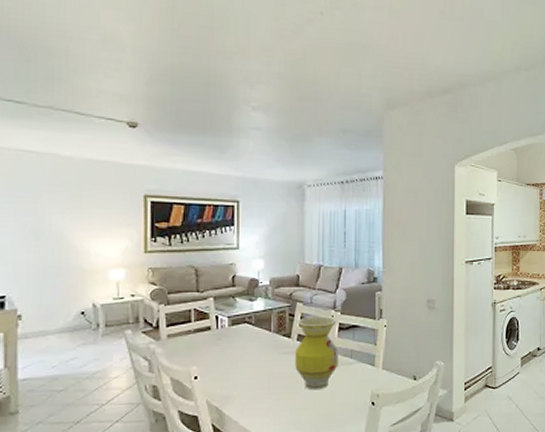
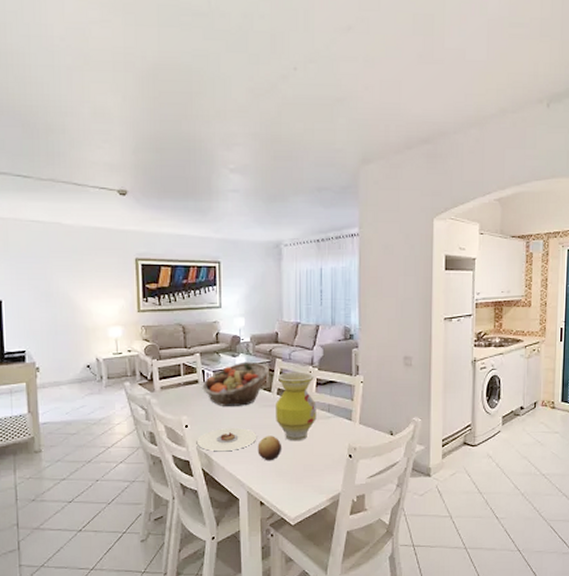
plate: none [208,378,275,405] -> present [197,428,257,452]
fruit basket: none [215,306,289,355] -> present [202,361,269,406]
fruit: none [274,385,302,413] -> present [257,436,282,461]

